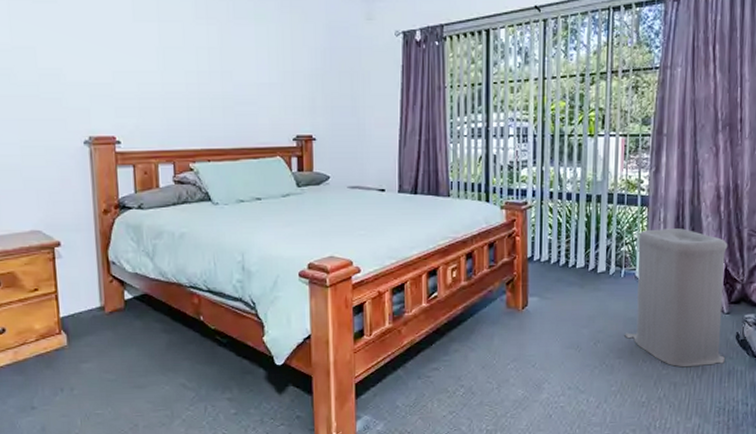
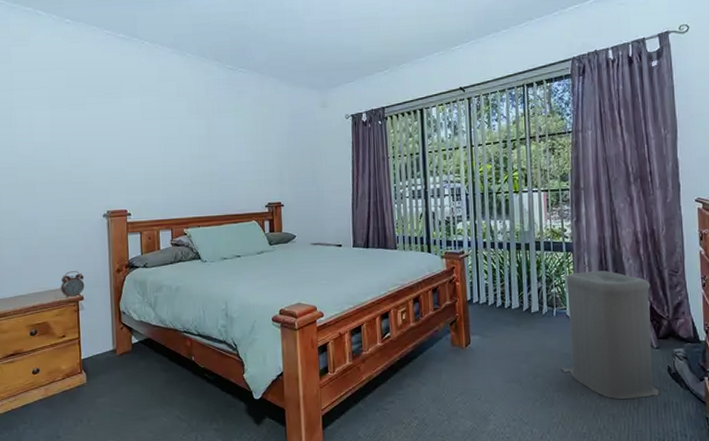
alarm clock: none [29,210,62,245] -> present [60,271,85,299]

